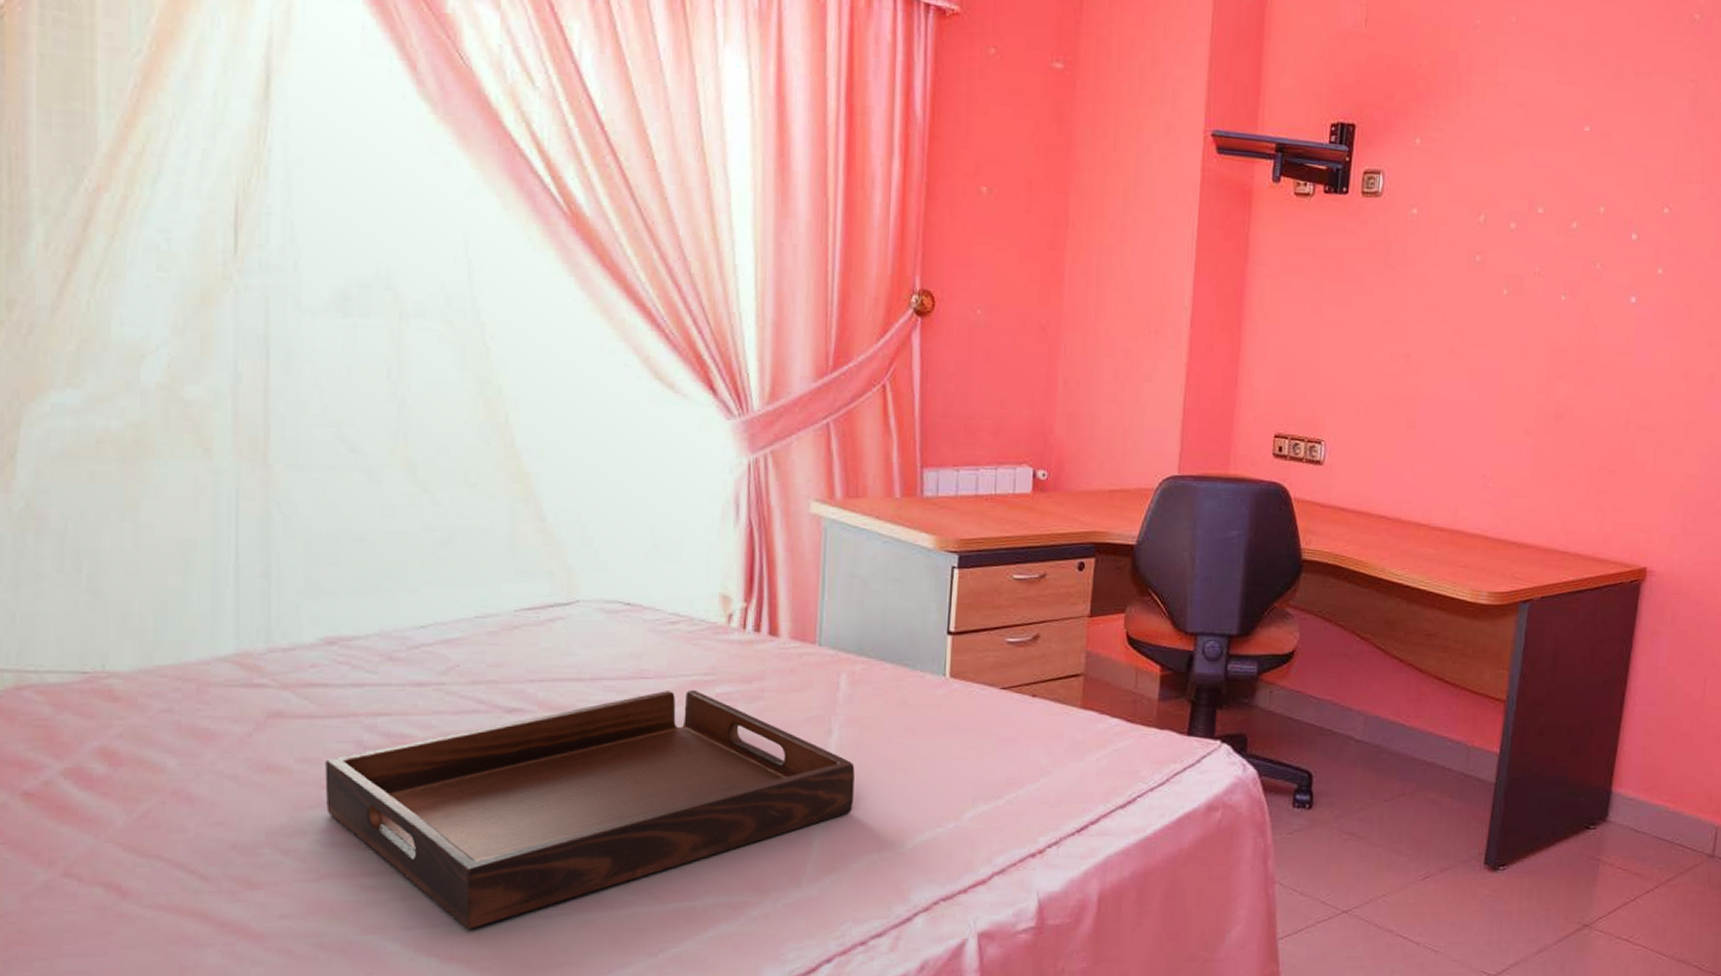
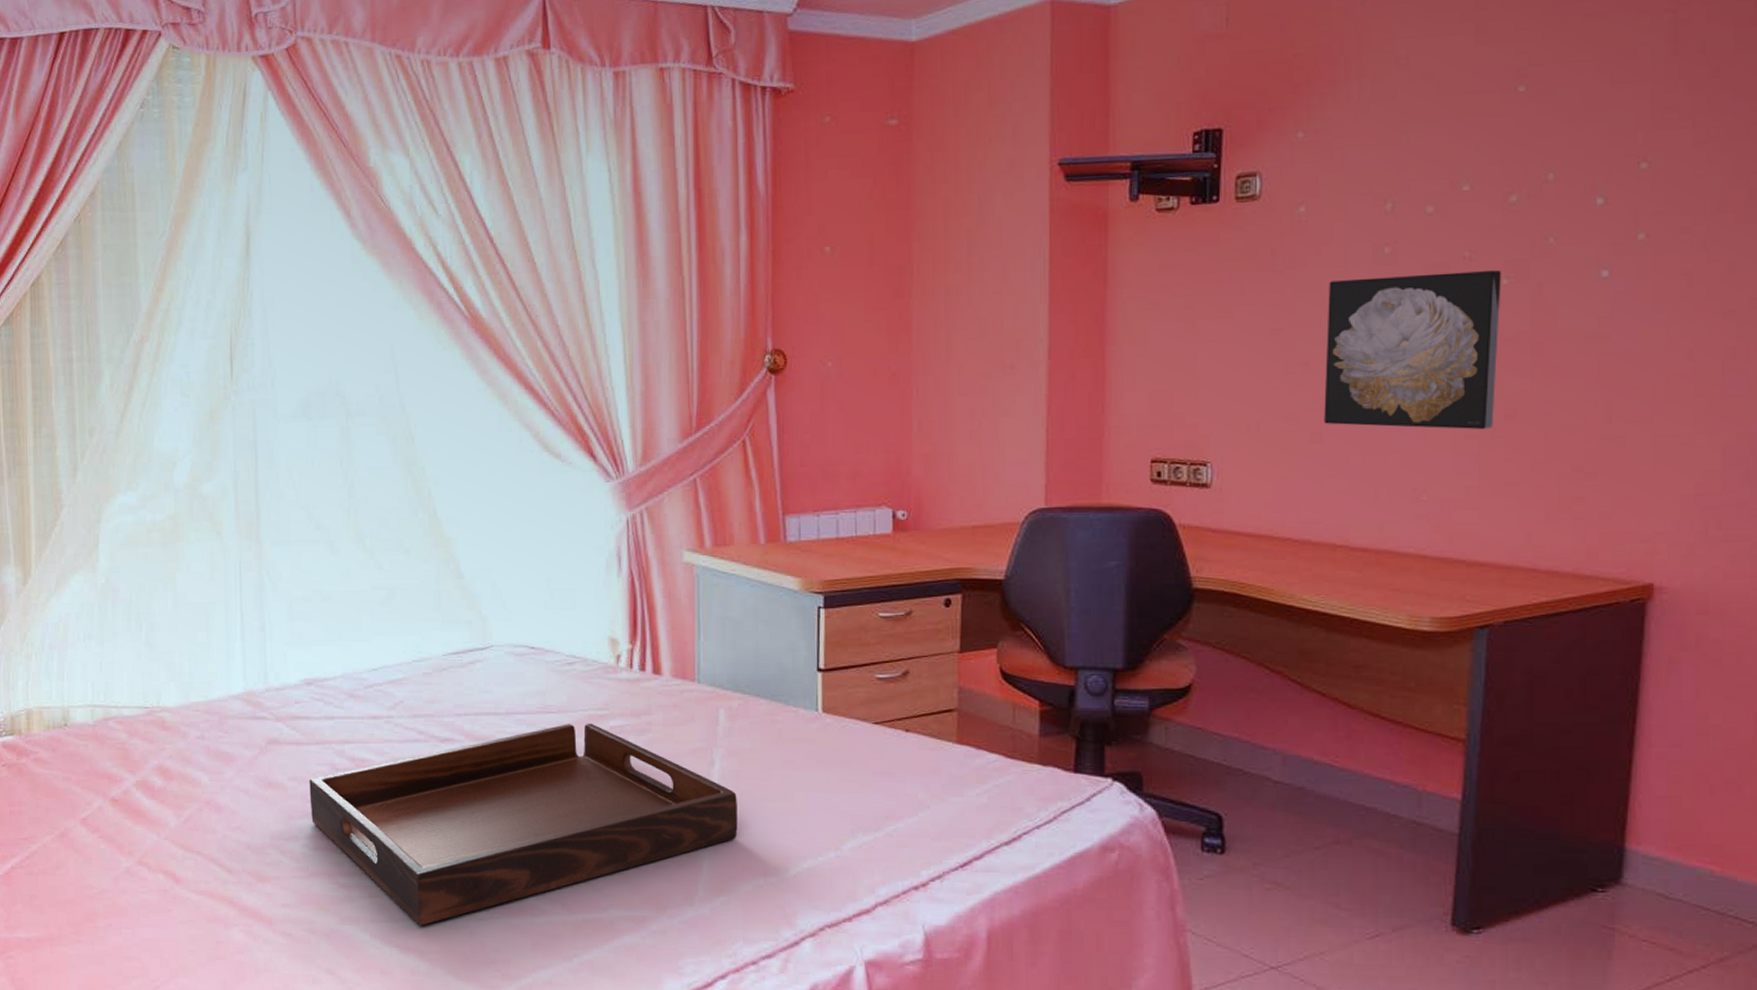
wall art: none [1419,281,1561,427] -> present [1324,270,1502,429]

